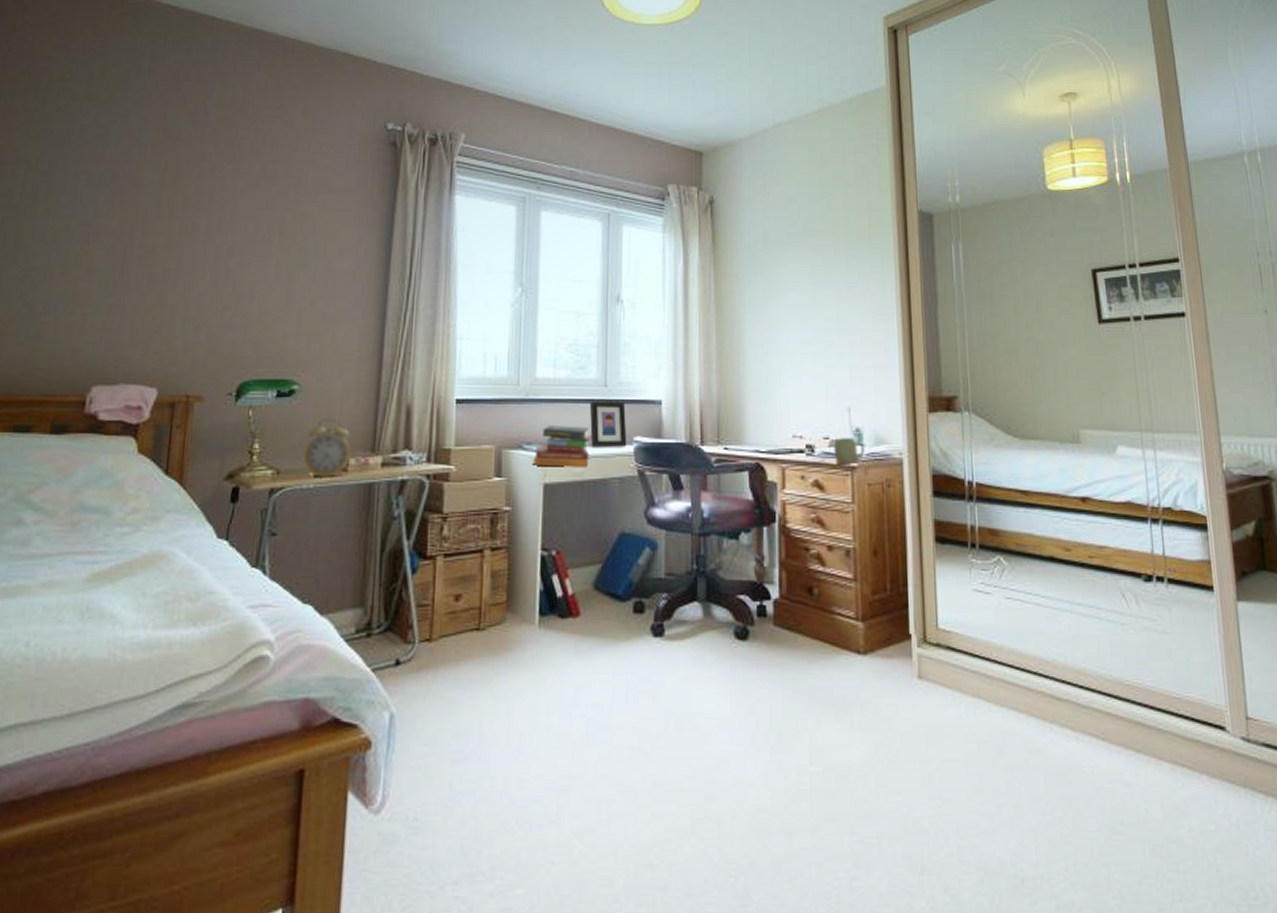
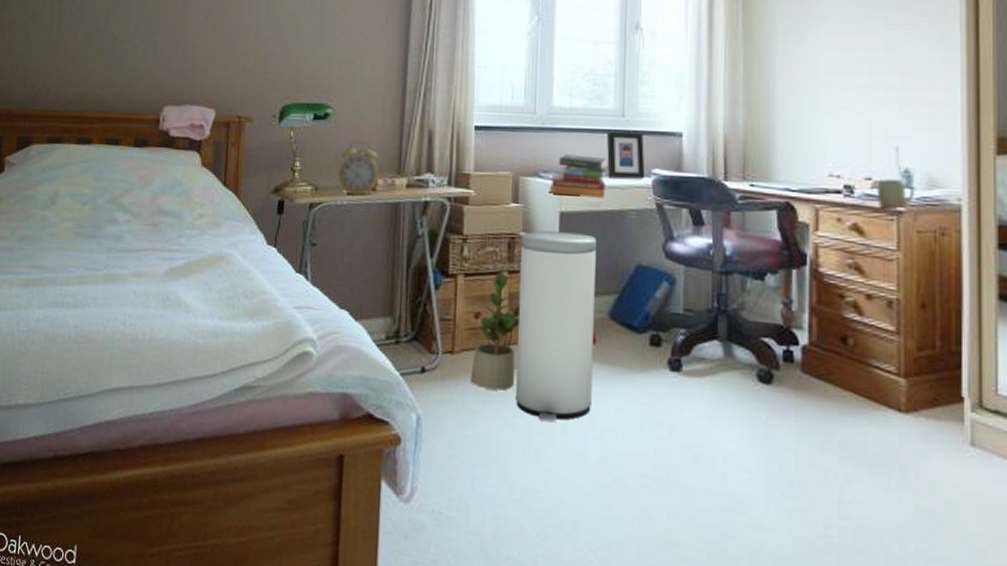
potted plant: none [449,550,502,675] -> present [470,272,520,390]
pedal bin: none [497,504,580,704] -> present [514,231,596,423]

